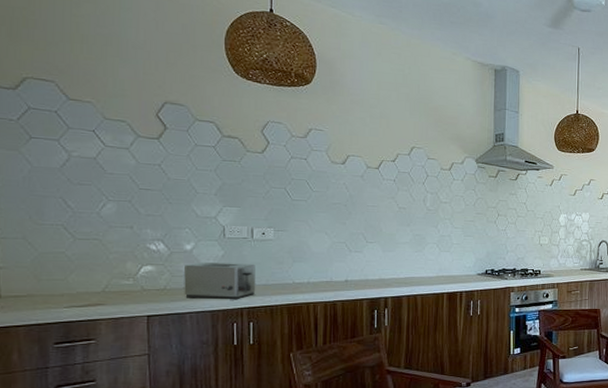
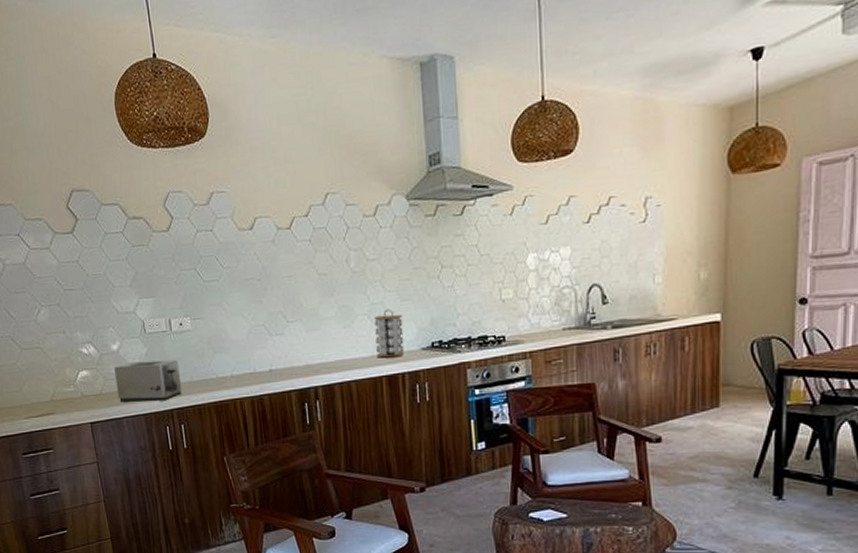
spice rack: none [441,241,464,279] -> present [374,309,405,358]

